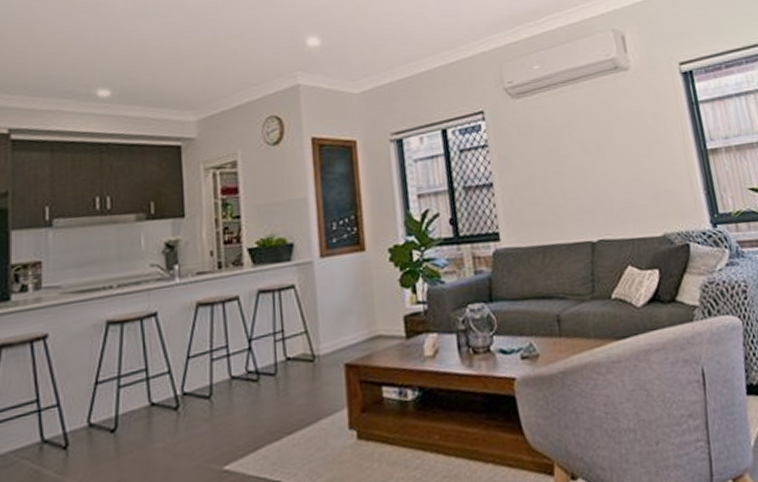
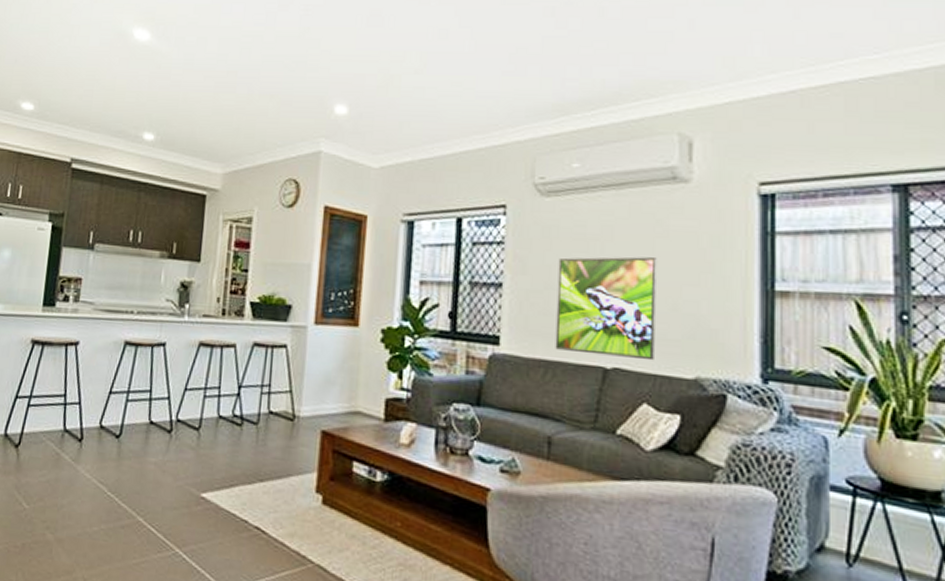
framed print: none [537,138,630,234] -> present [555,257,657,361]

